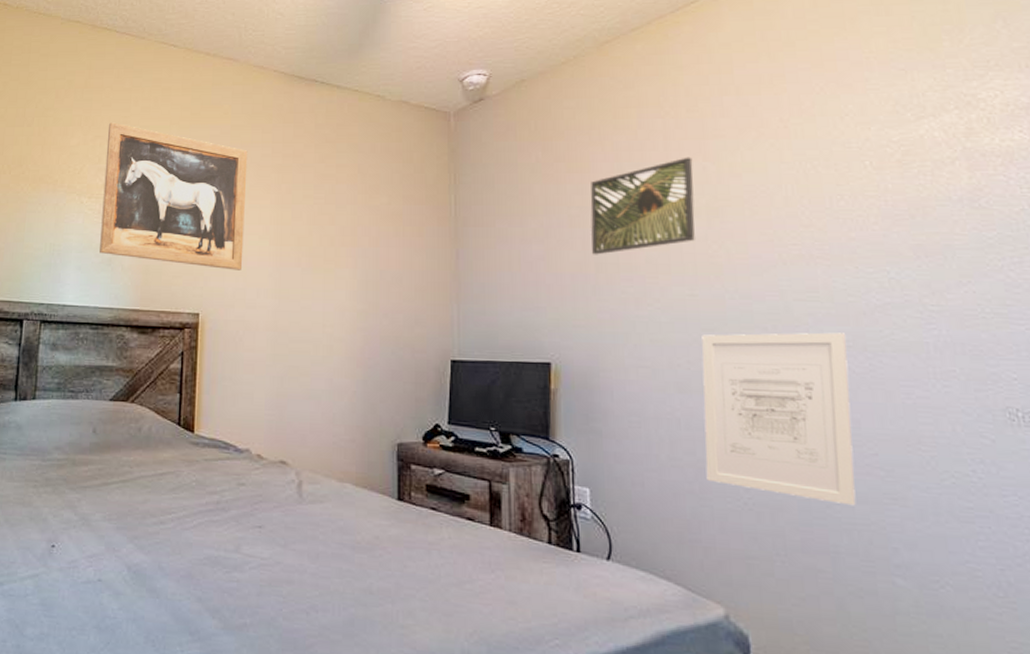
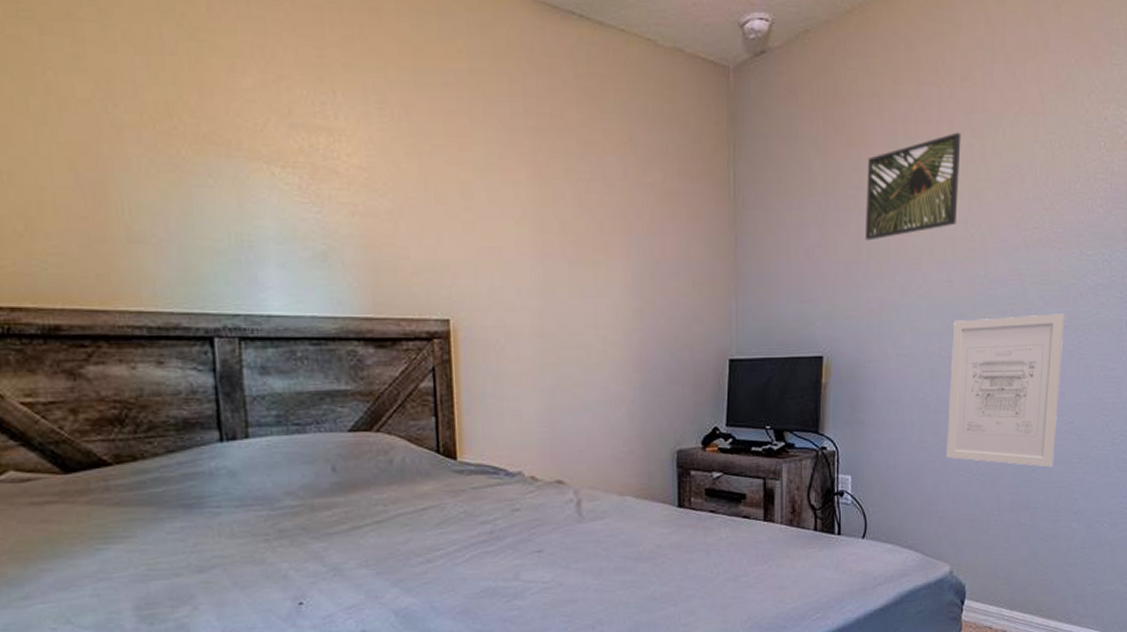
wall art: present [99,122,248,270] -> none [295,56,498,265]

